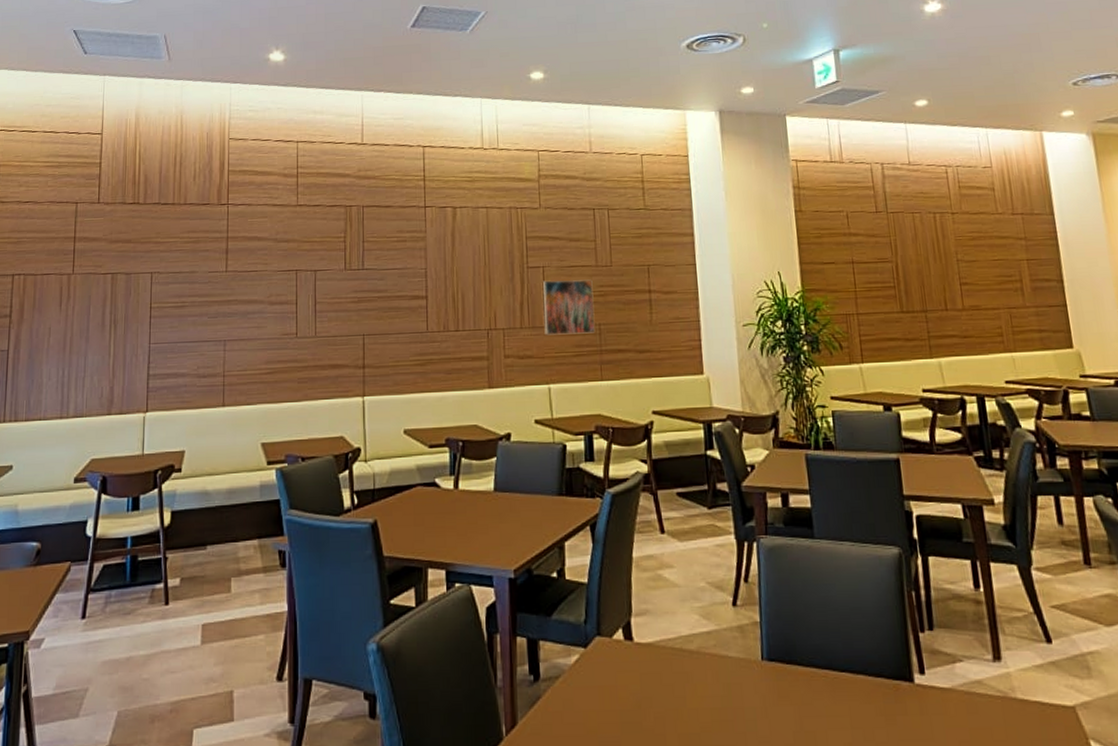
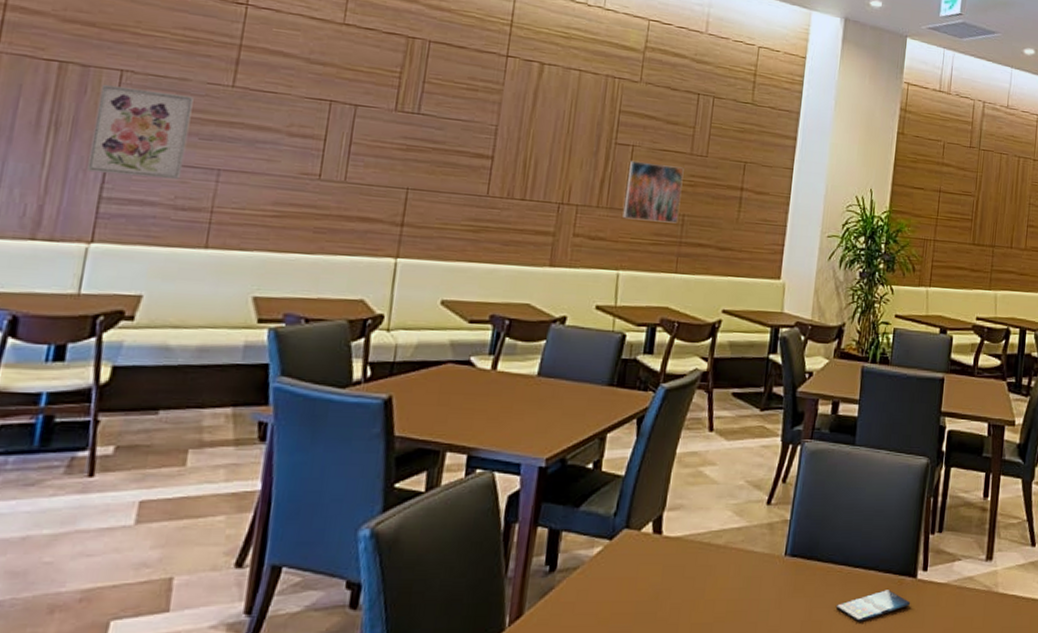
wall art: none [138,284,201,355] -> present [87,85,194,179]
smartphone: none [827,696,914,733] -> present [835,590,911,622]

